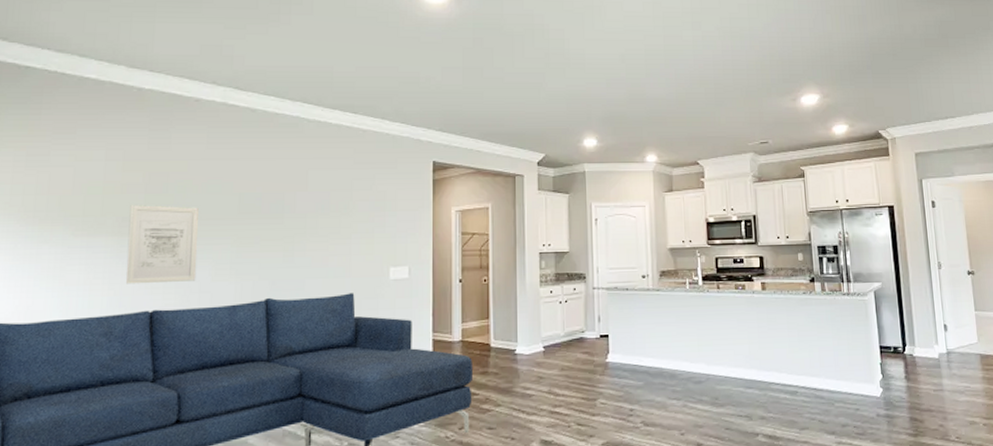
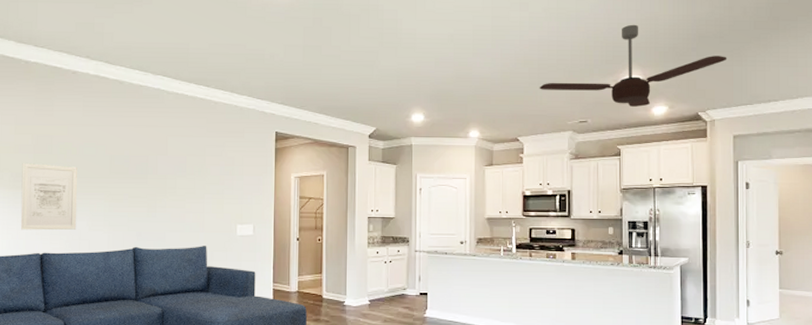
ceiling fan: none [716,42,902,126] -> present [539,24,727,107]

